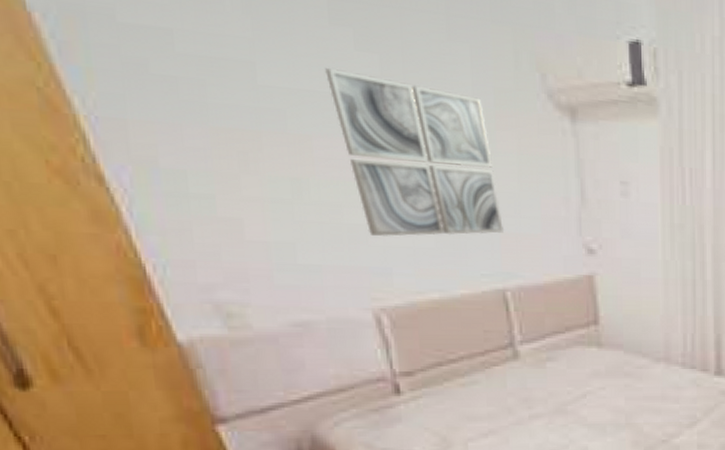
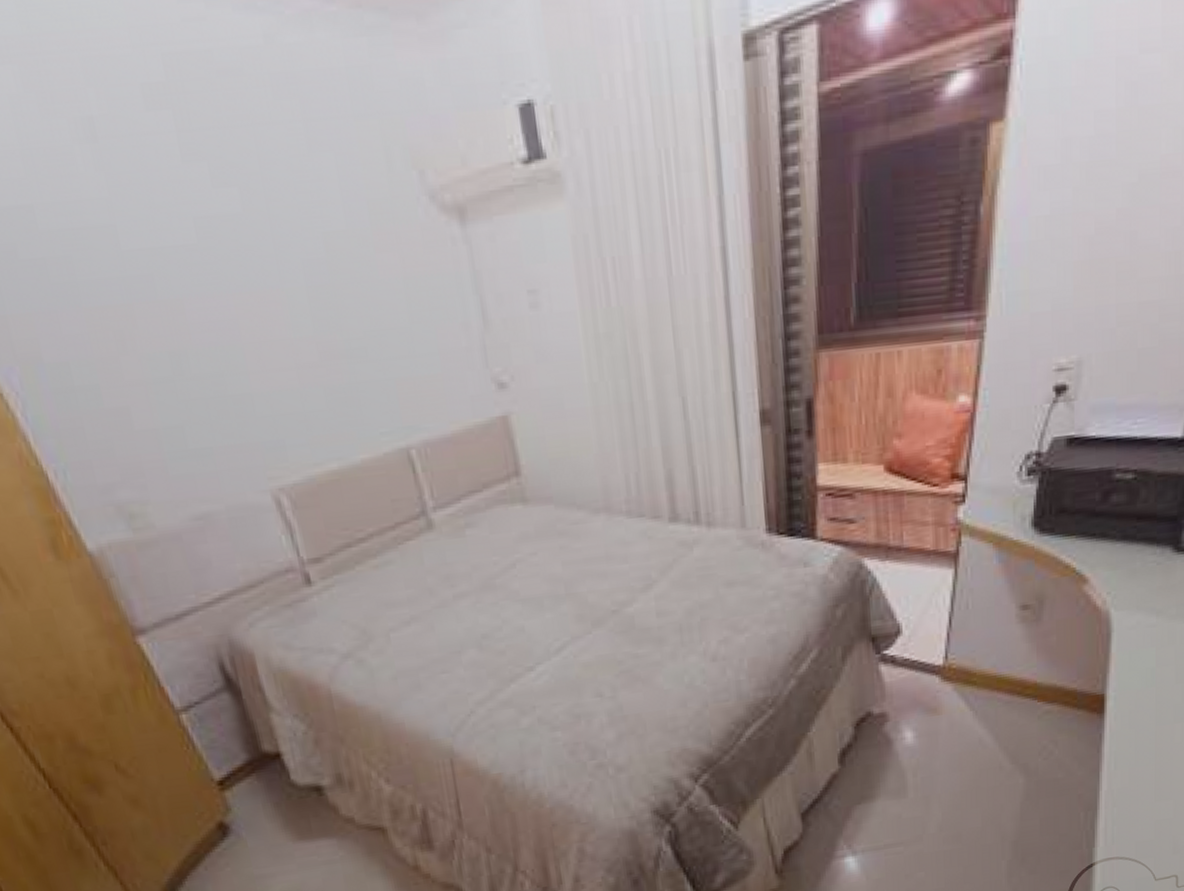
wall art: present [325,68,505,236] -> none [185,214,400,405]

